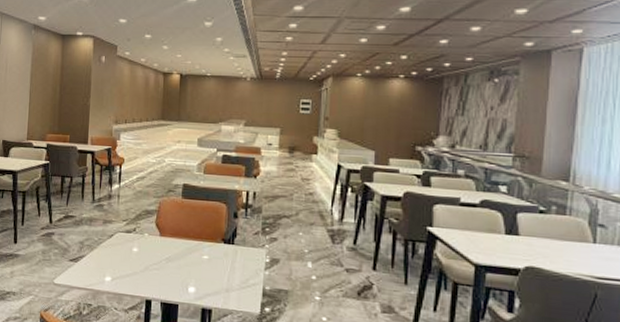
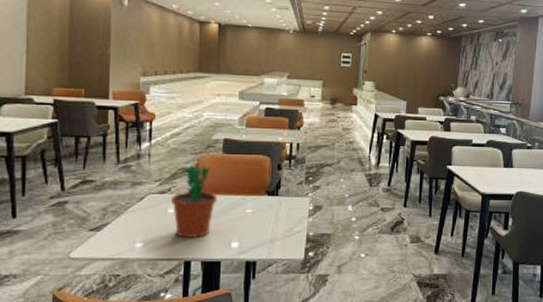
flower pot: none [135,206,177,278] -> present [170,163,218,238]

